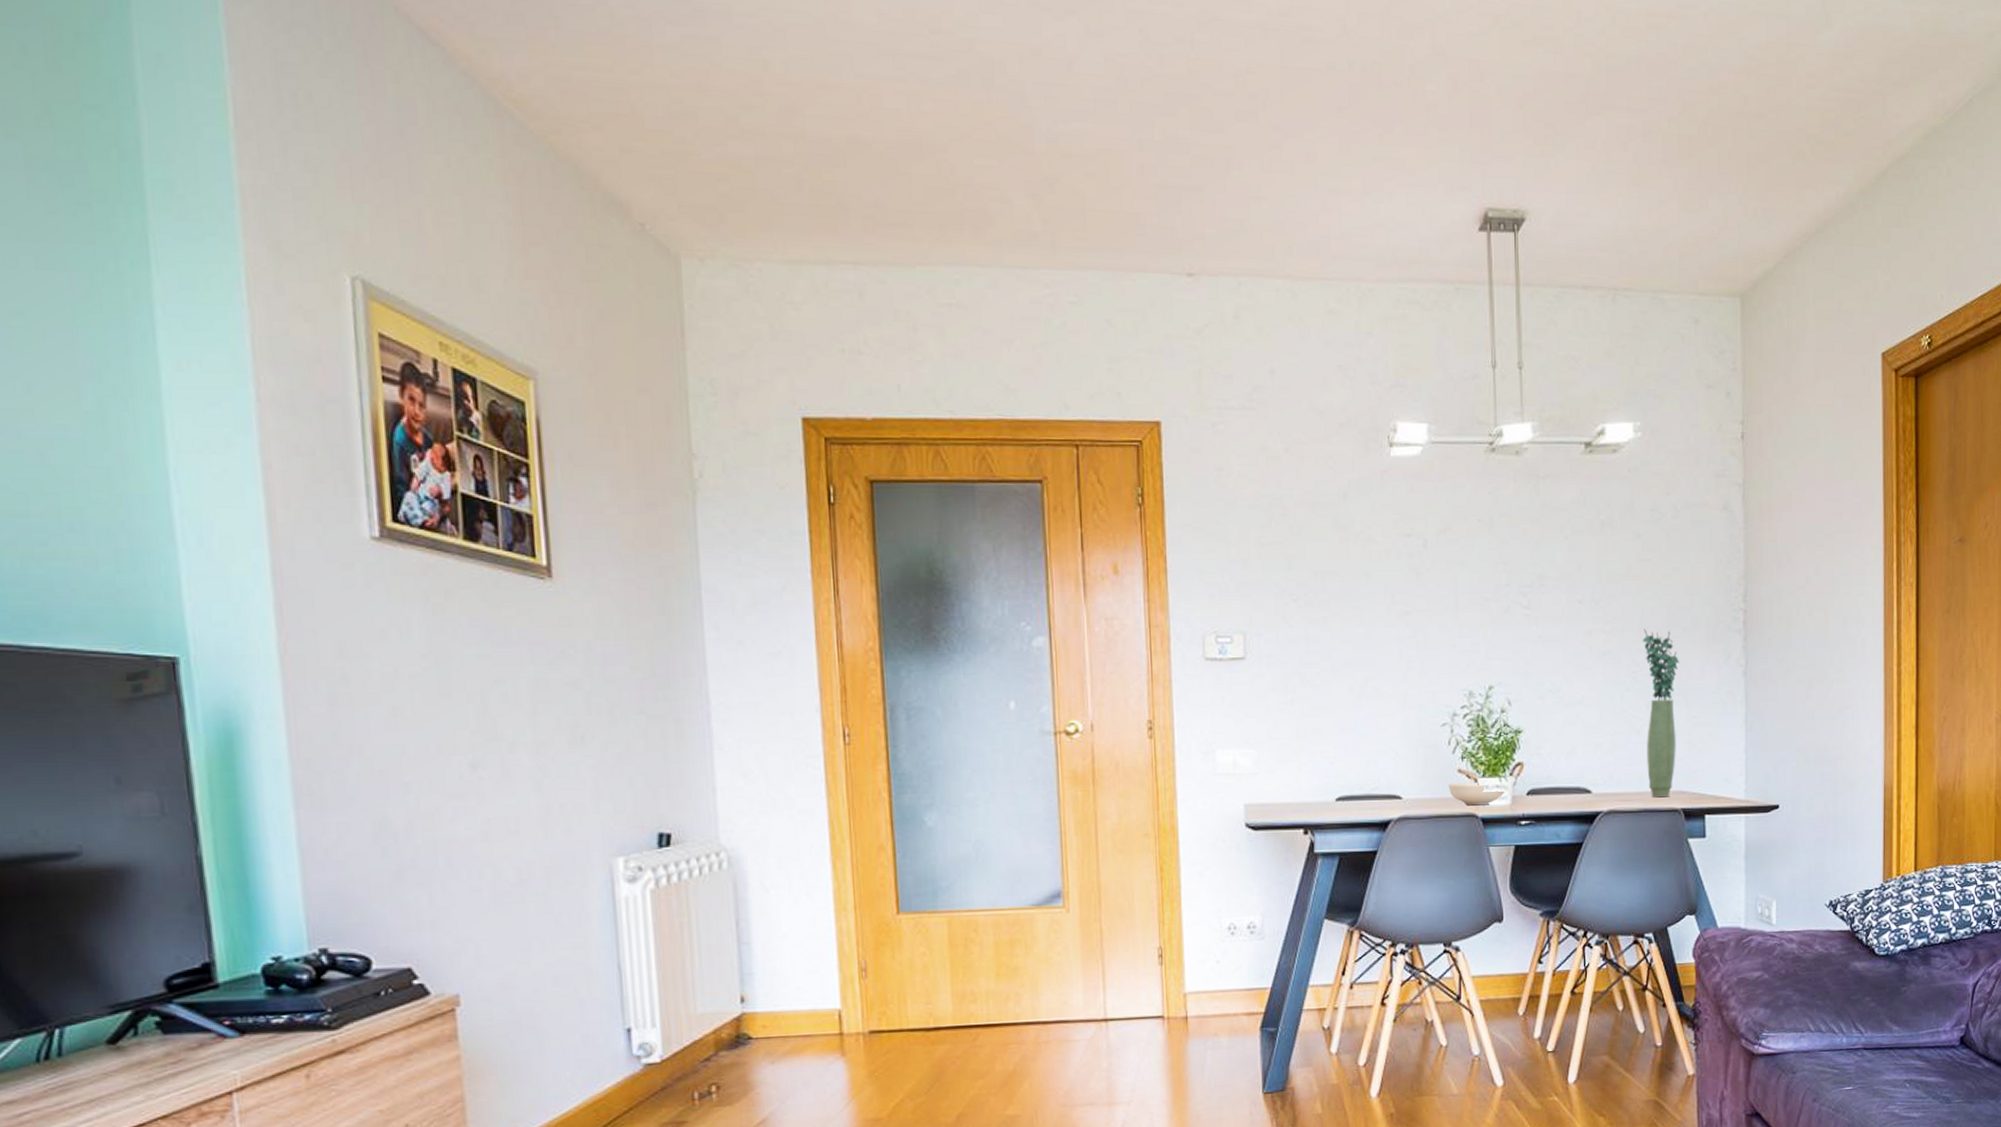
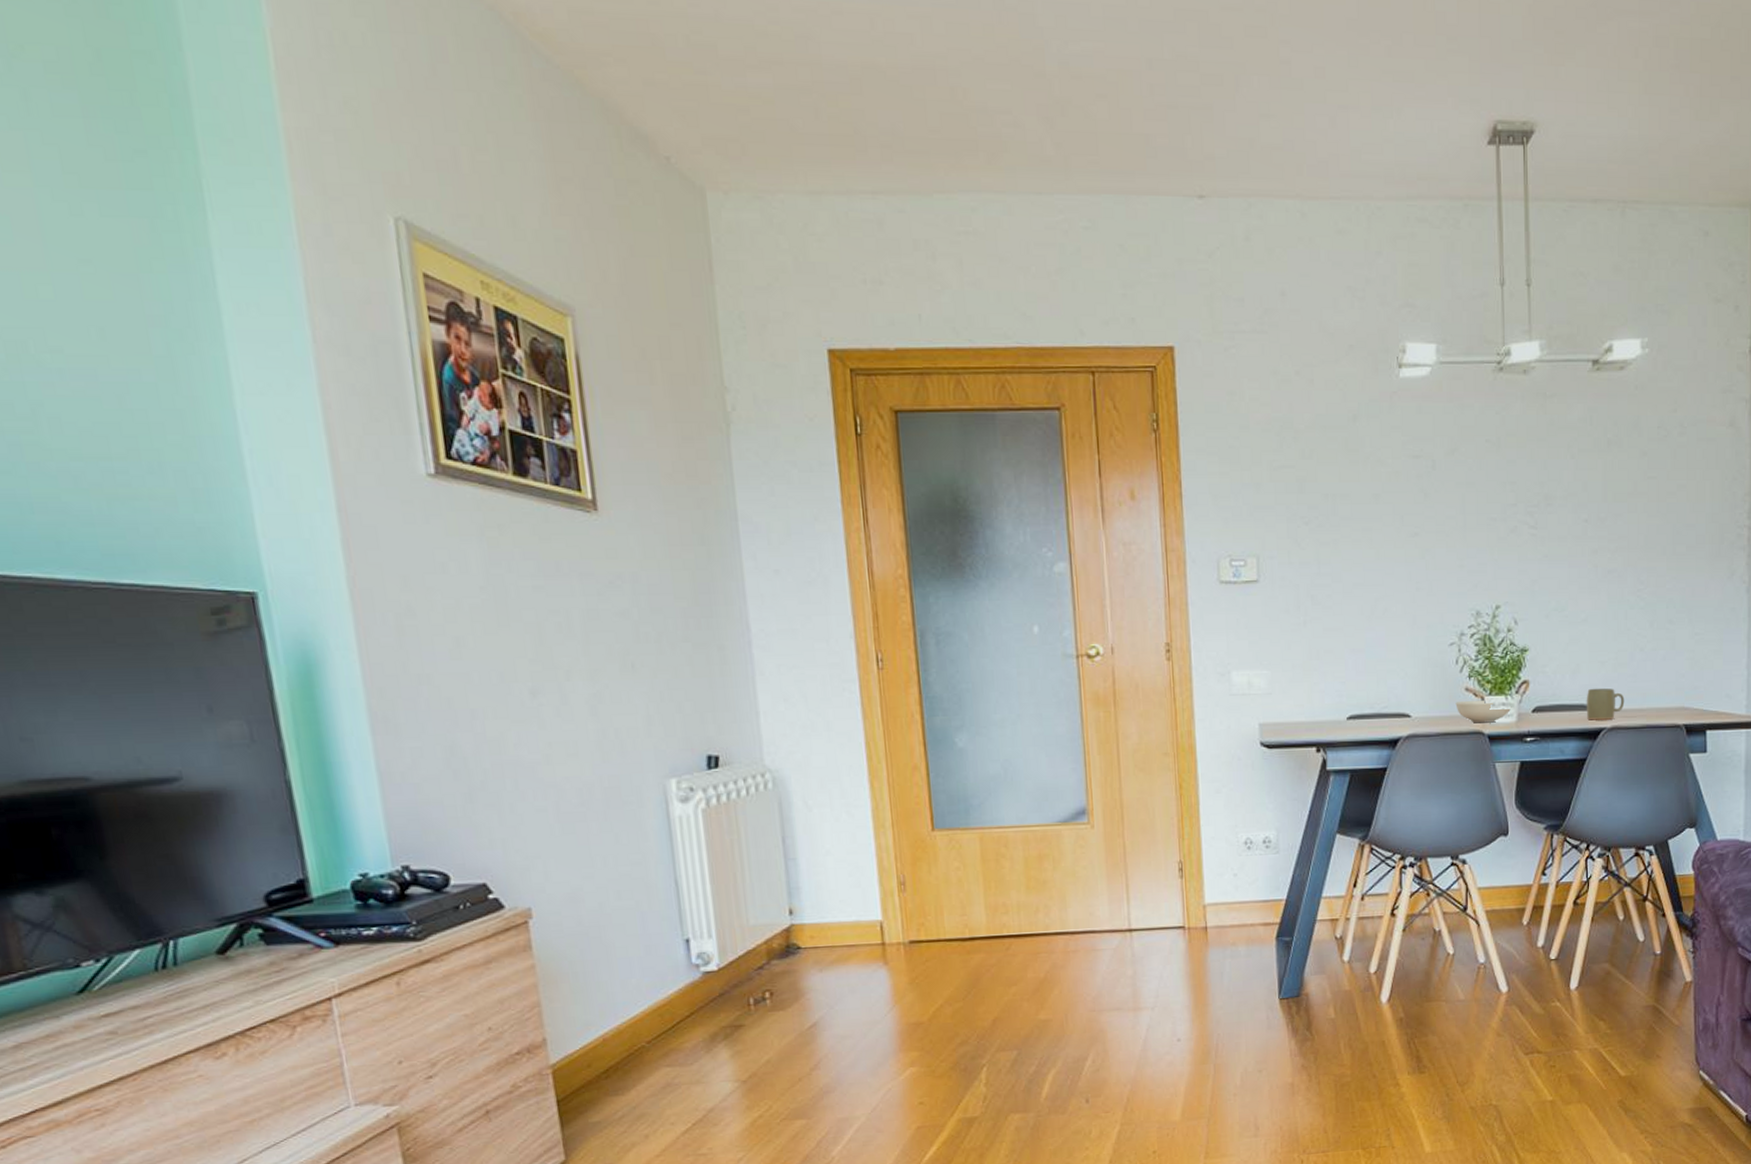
mug: none [1582,770,1621,804] -> present [1586,688,1625,720]
vase: present [1642,629,1679,798] -> none [1647,547,1683,714]

